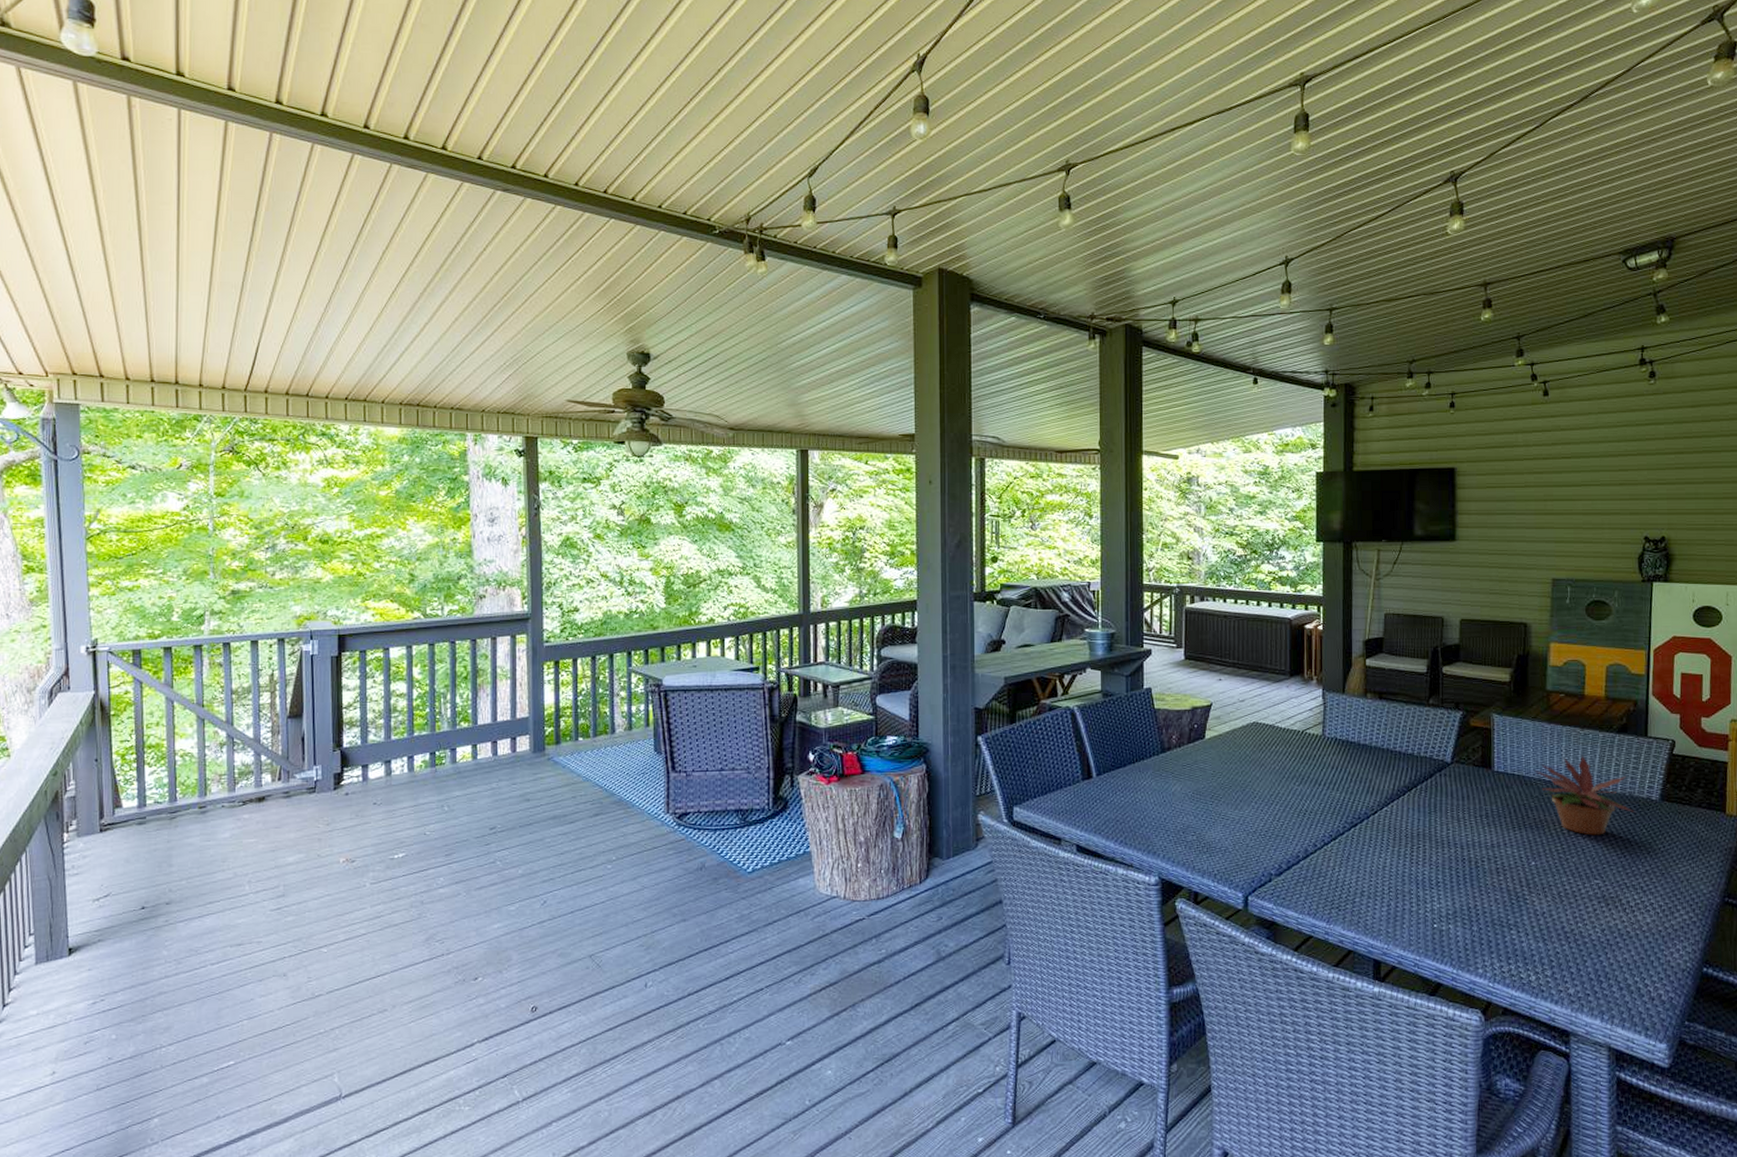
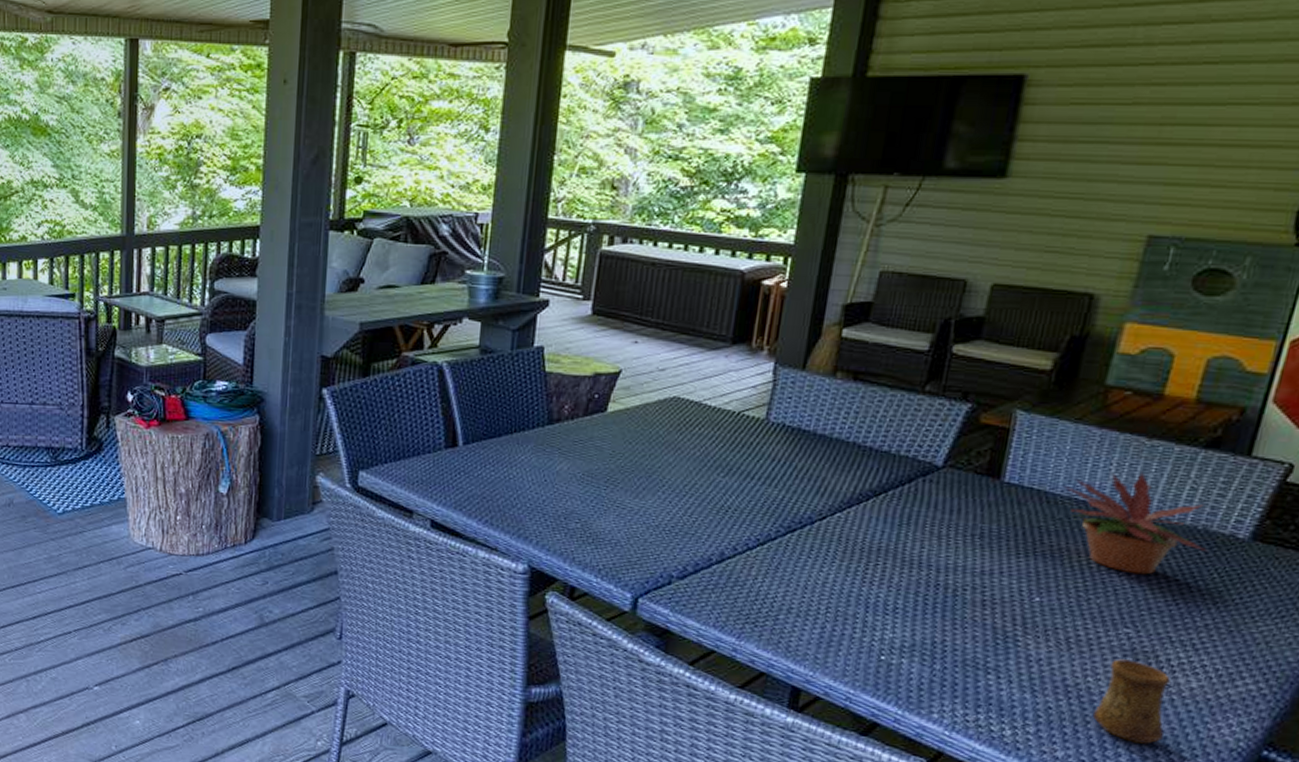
cup: none [1588,905,1638,974] -> present [1093,659,1171,744]

